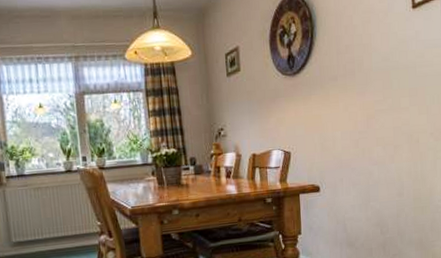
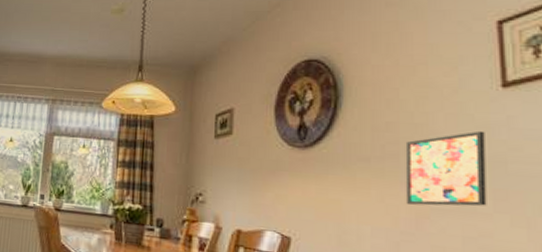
wall art: none [358,44,406,110] -> present [405,130,487,206]

